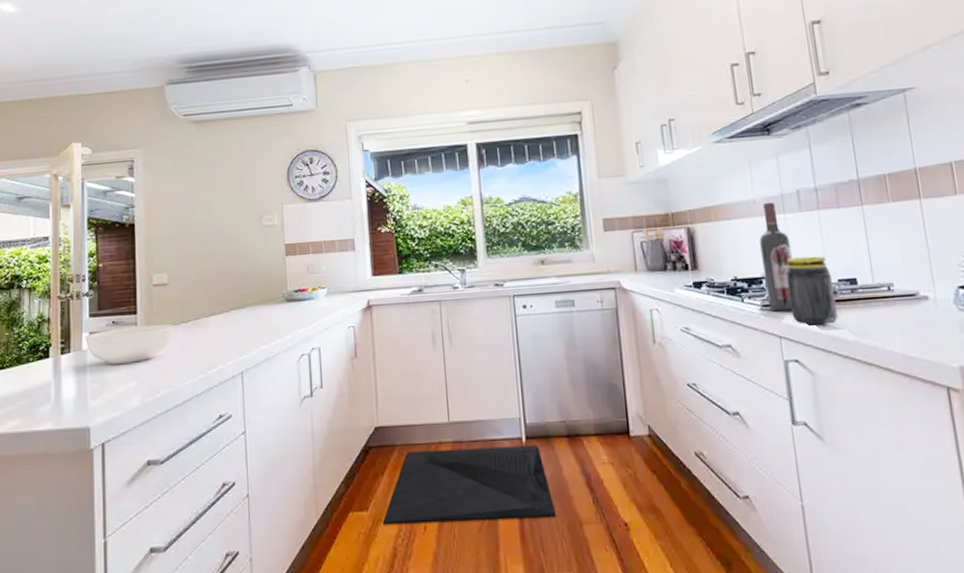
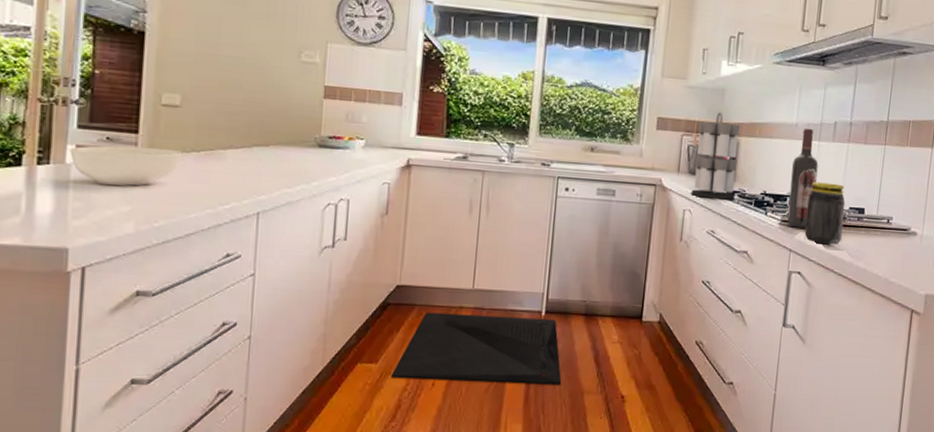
spice rack: none [647,202,704,295] -> present [690,112,741,201]

